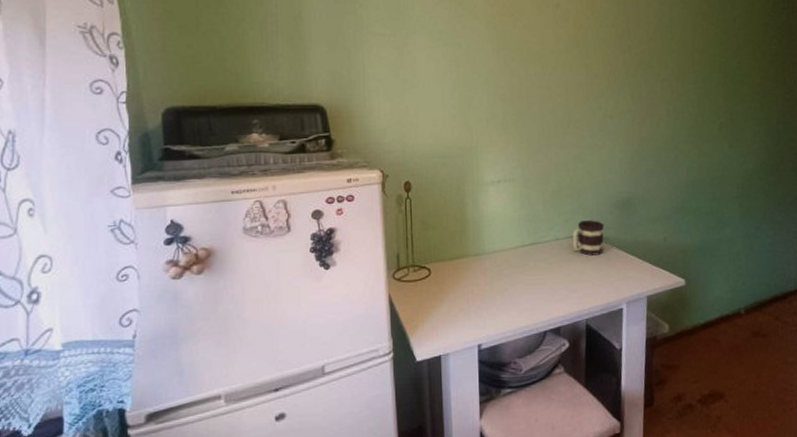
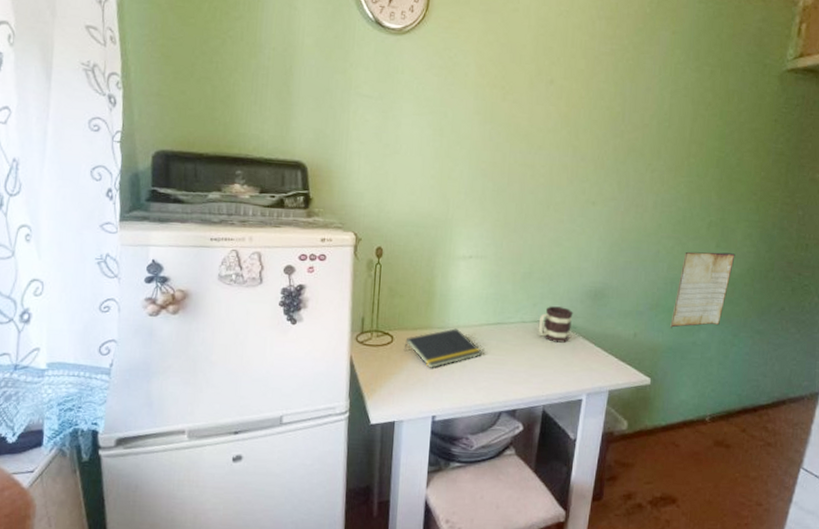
notepad: none [443,254,520,297] -> present [405,328,482,368]
periodic table: none [696,151,748,229] -> present [670,251,735,329]

